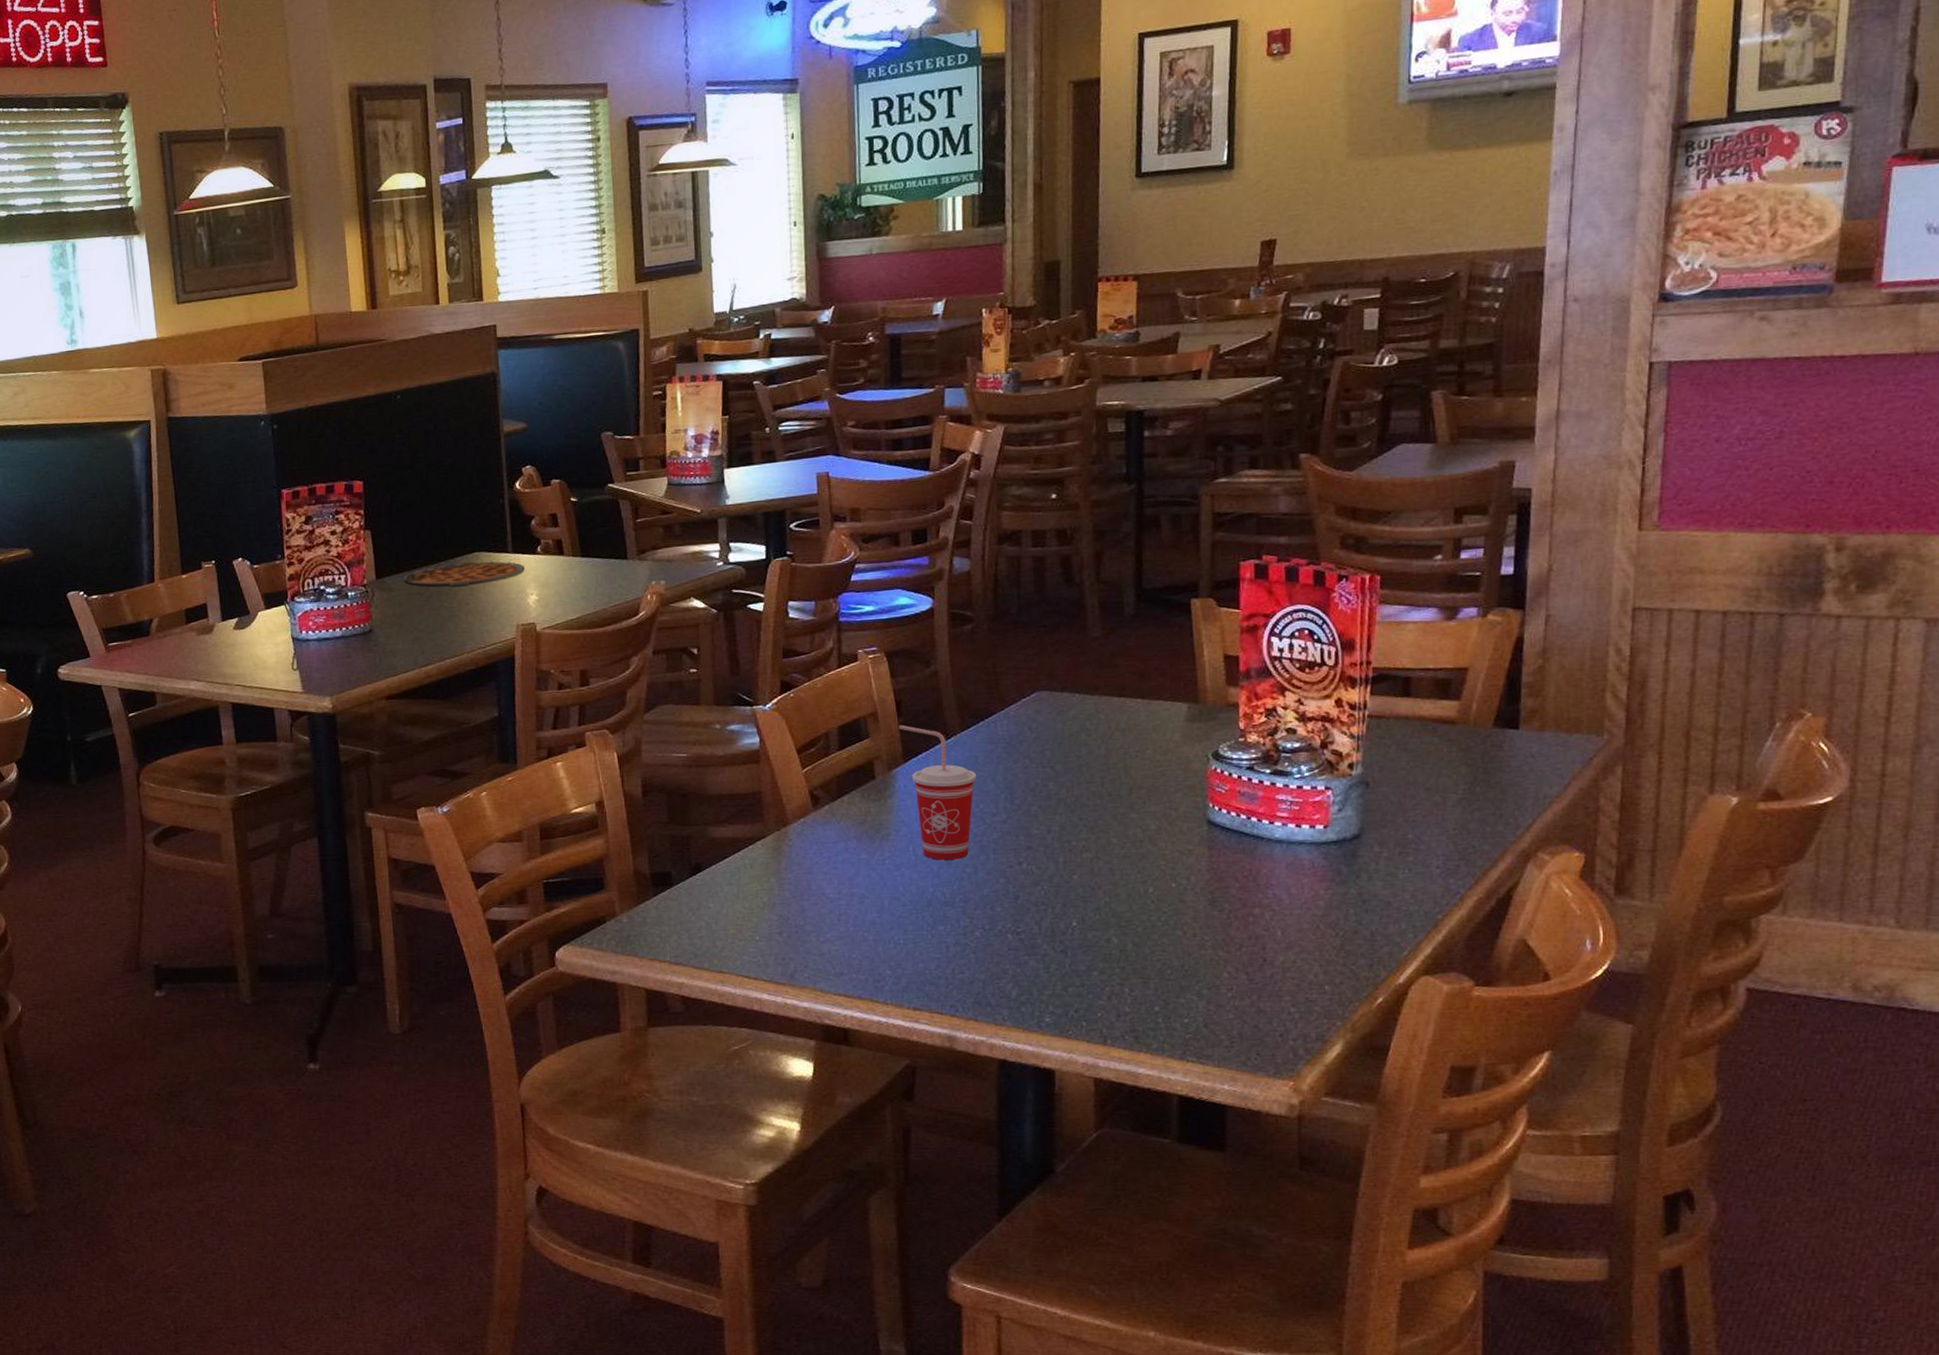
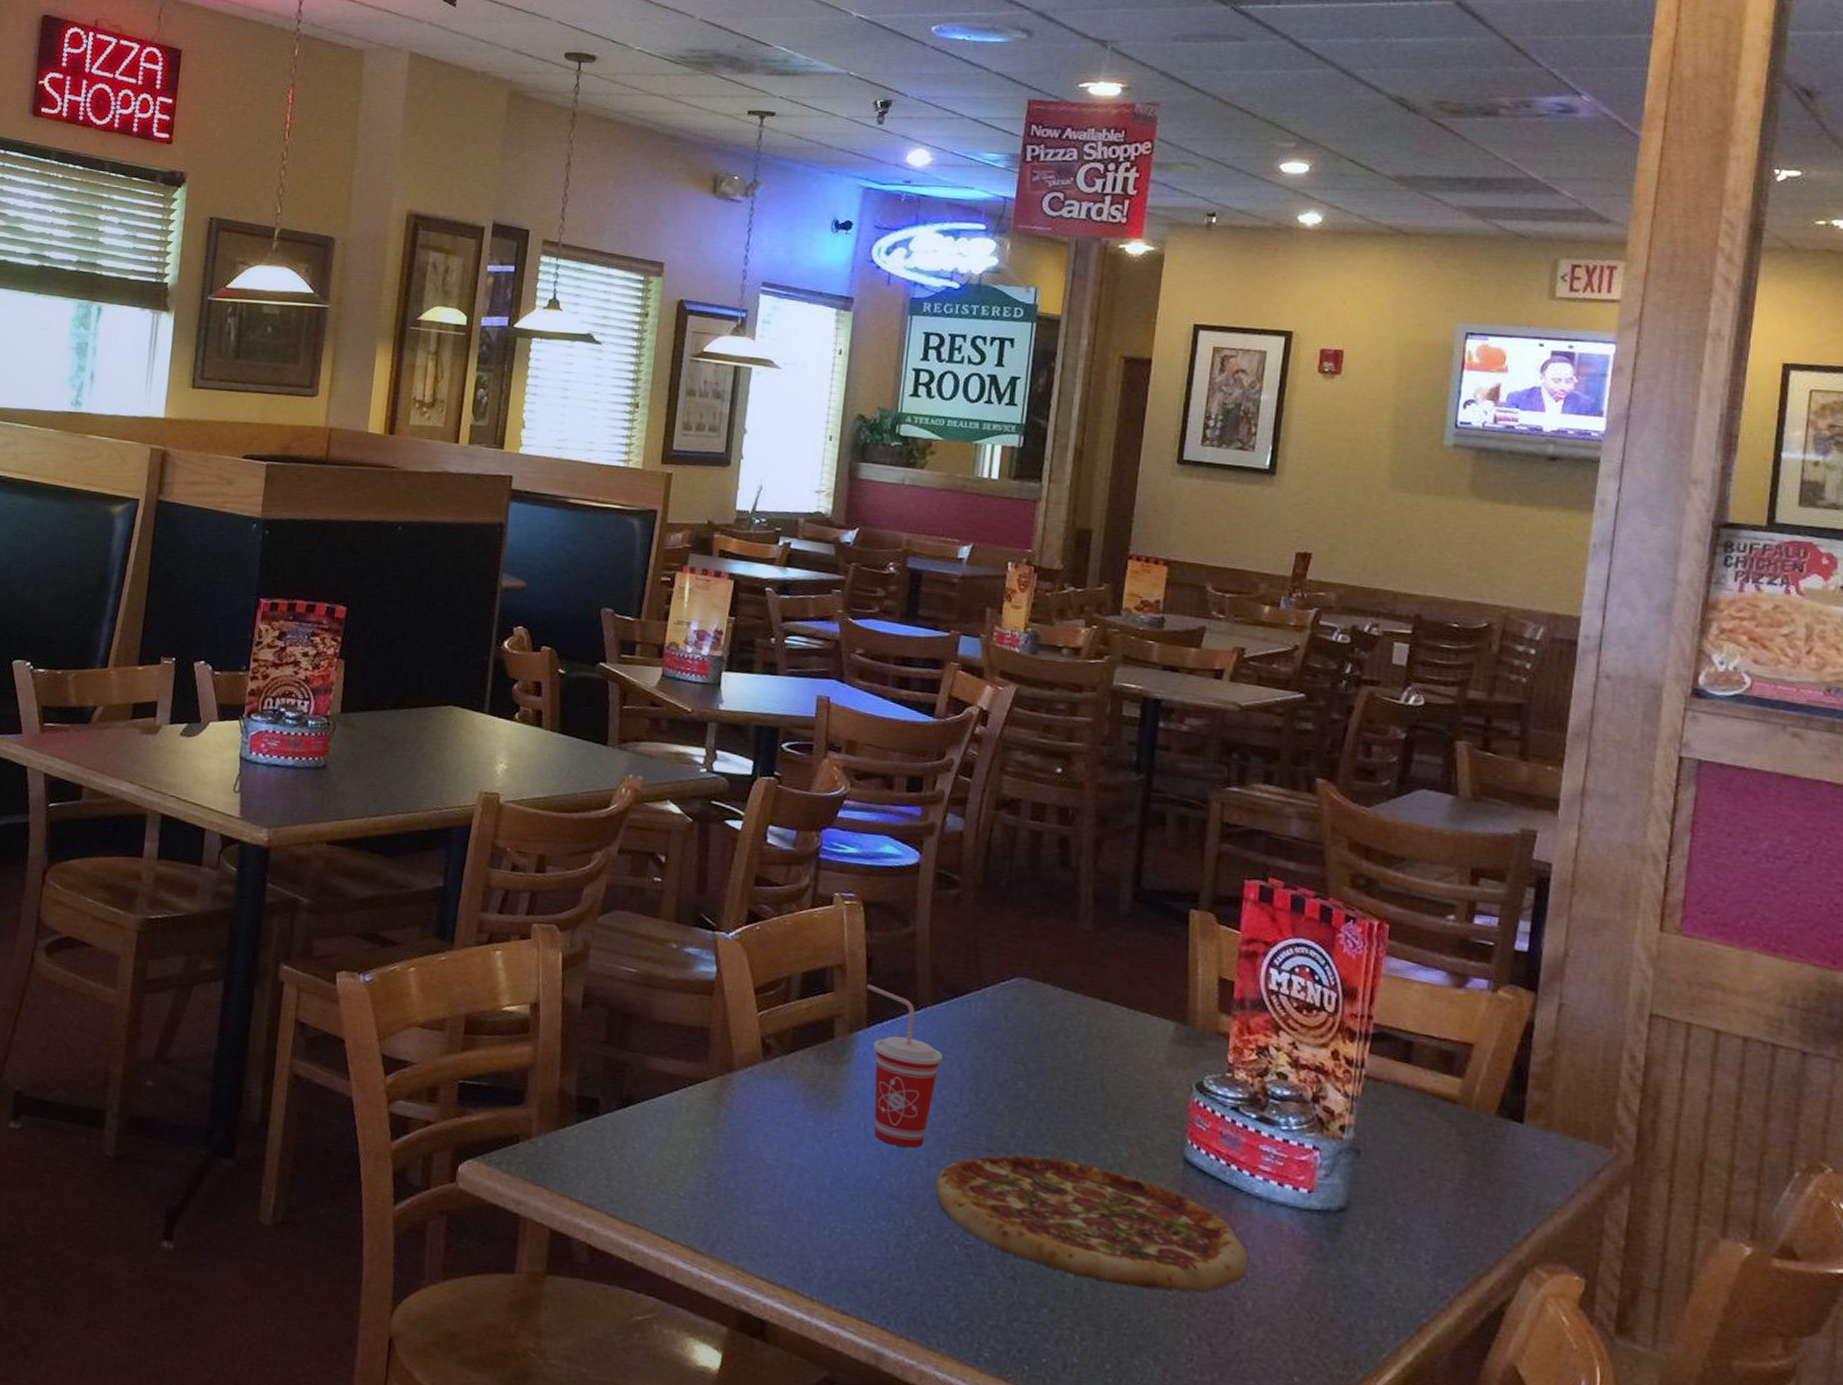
pizza: present [403,561,525,588] -> none [368,712,499,742]
pizza: none [984,843,1275,939] -> present [935,1155,1249,1292]

